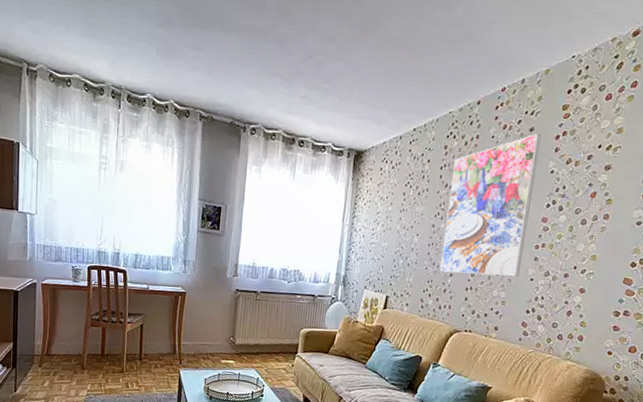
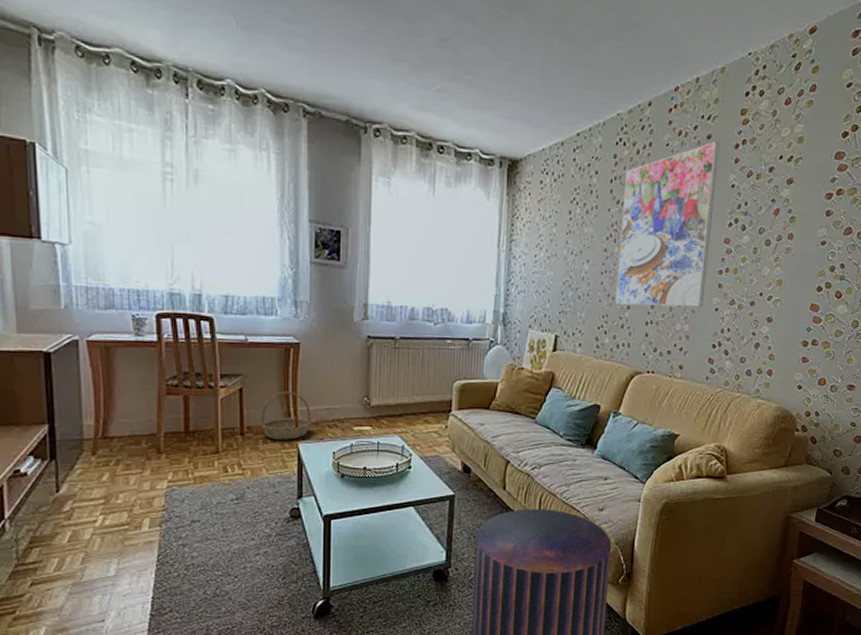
basket: none [154,329,191,367] -> present [260,391,311,440]

